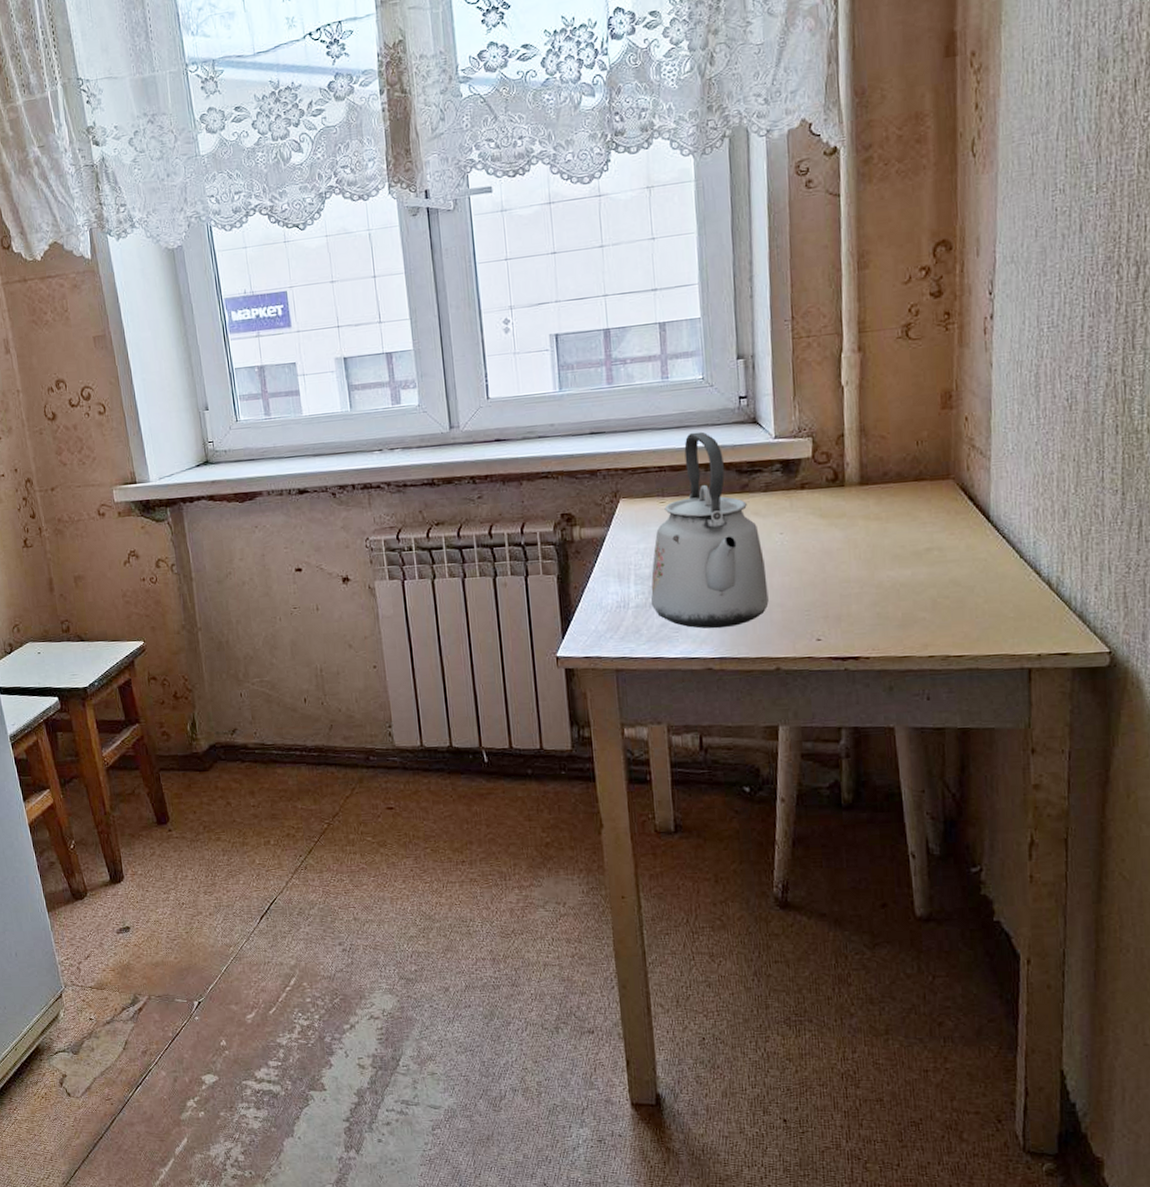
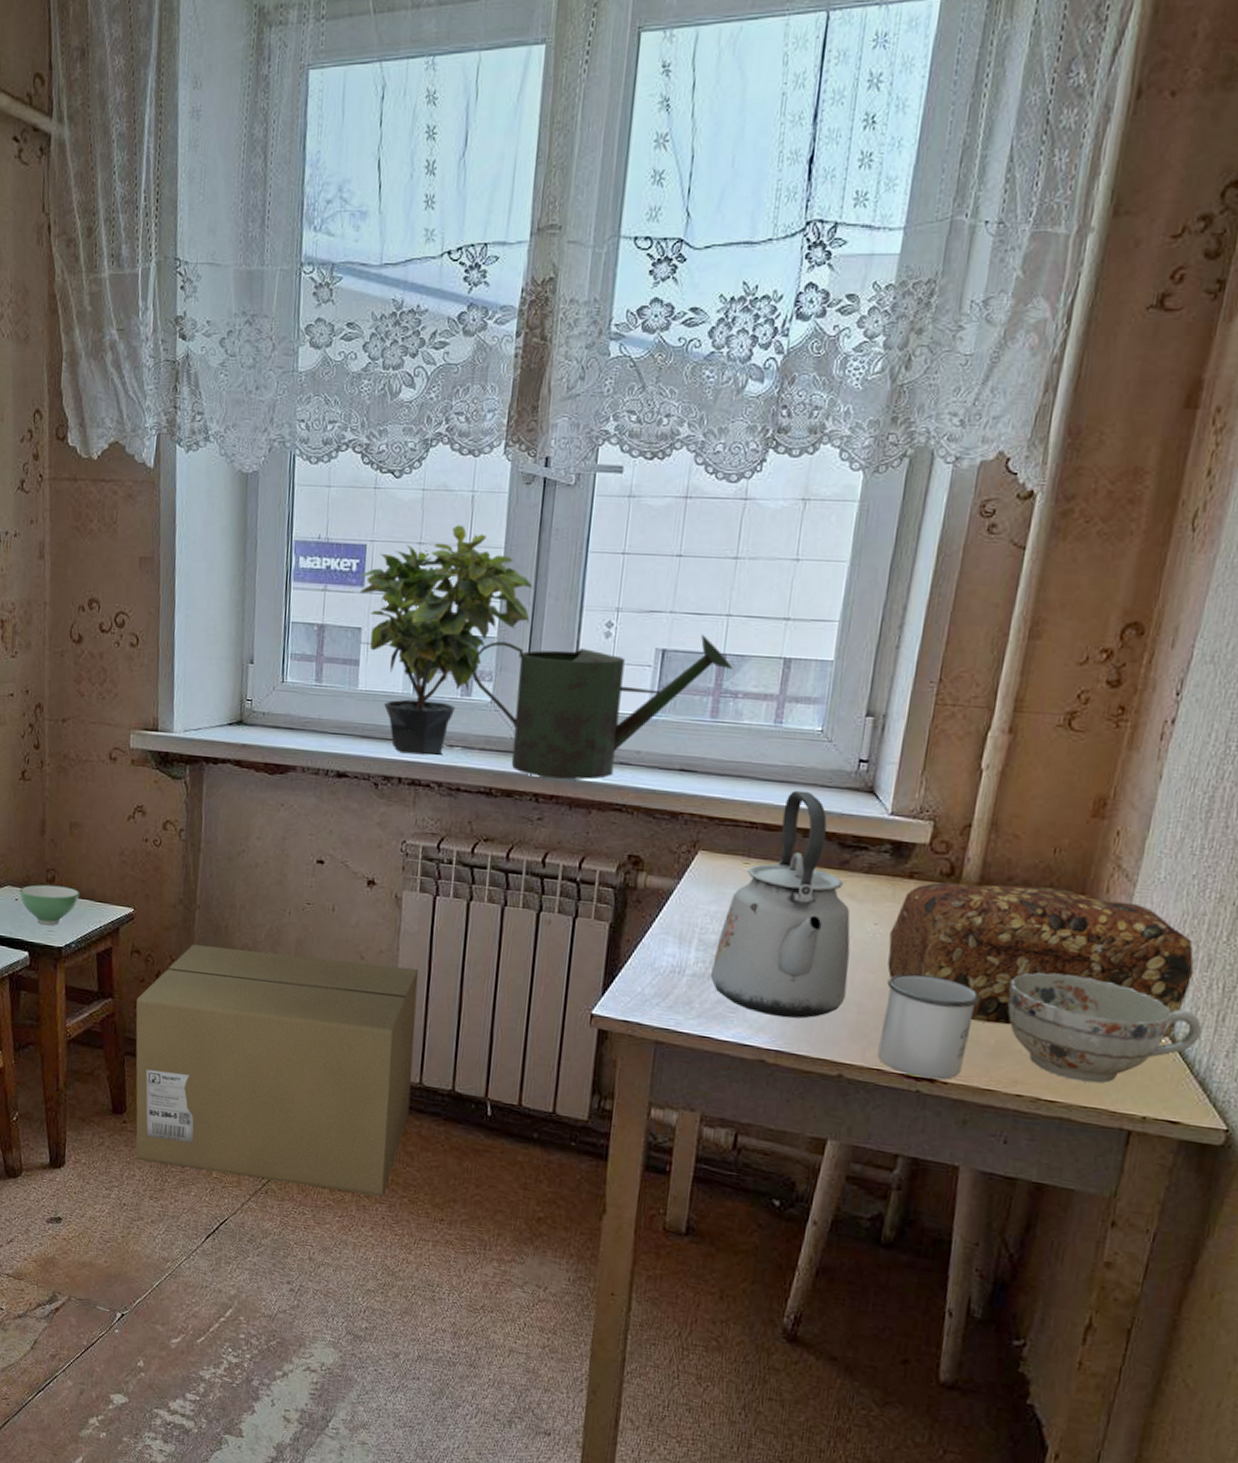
bowl: none [39,633,95,671] -> present [18,884,81,926]
box: none [161,647,417,861] -> present [135,944,419,1197]
potted plant: none [285,260,439,464] -> present [358,525,532,756]
watering can: none [395,315,618,462] -> present [471,635,733,780]
bread loaf: none [795,474,1053,601] -> present [887,881,1194,1039]
mug: none [801,568,883,658] -> present [877,973,981,1080]
teacup: none [903,544,1072,635] -> present [1007,971,1203,1084]

